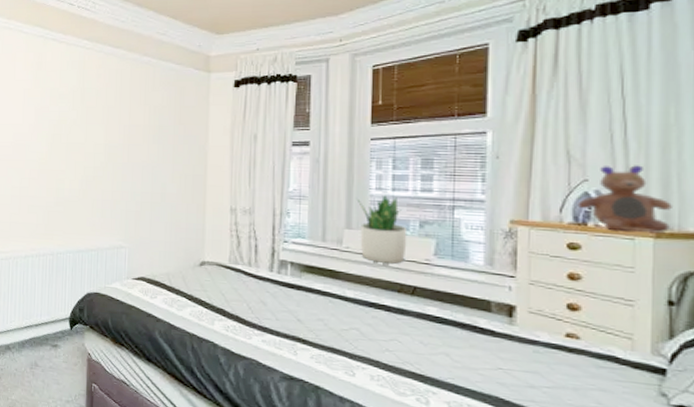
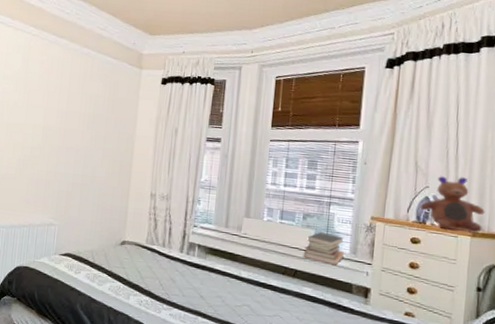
planter: present [356,194,408,264] -> none [255,189,294,250]
books: none [423,241,477,280] -> present [303,231,344,266]

